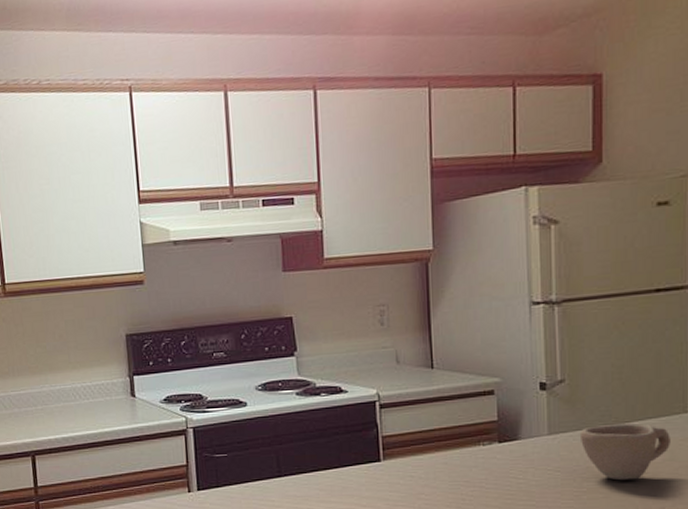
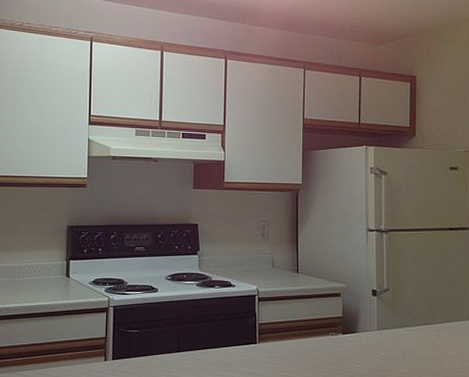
cup: present [579,423,670,481] -> none [398,324,459,369]

